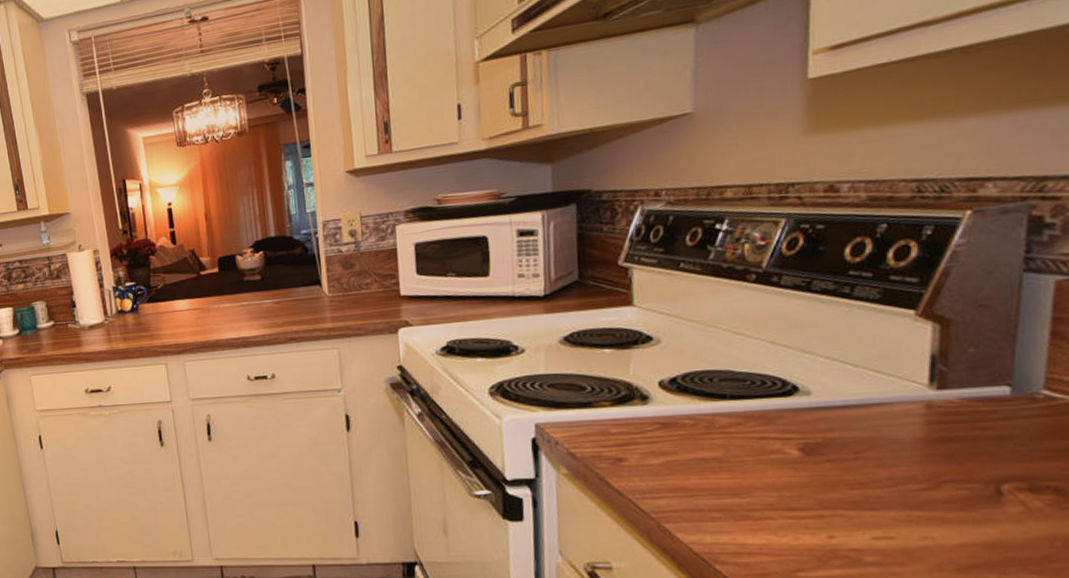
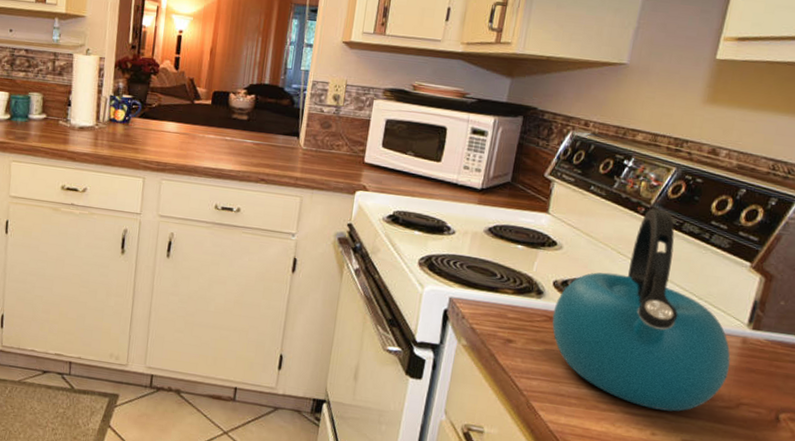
kettle: none [666,271,916,507] -> present [552,208,731,412]

